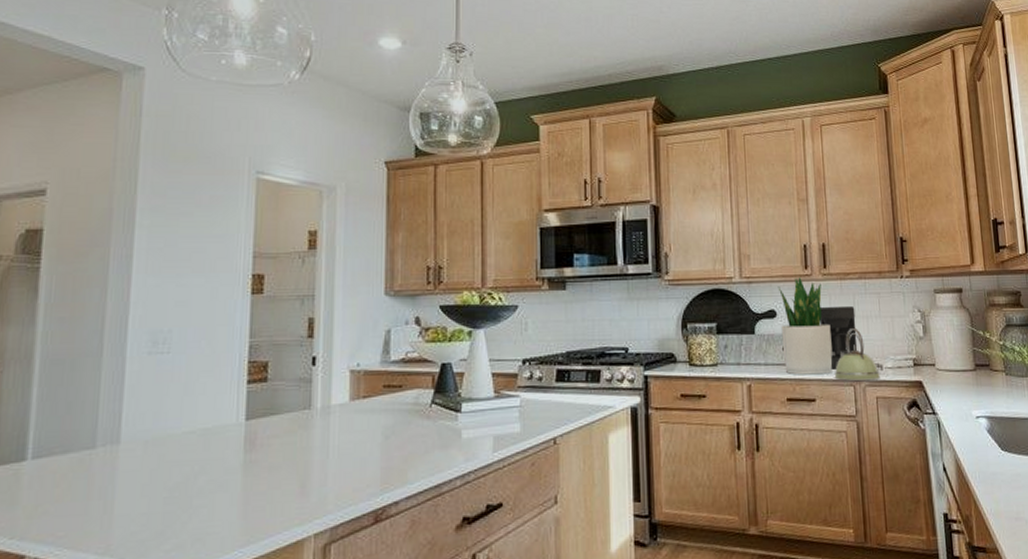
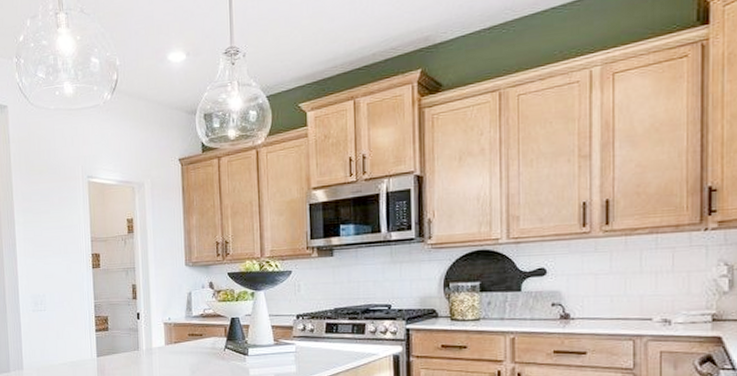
planter: present [777,277,833,375] -> none [549,235,610,330]
coffee maker: present [819,305,858,371] -> none [596,261,641,326]
kettle: present [834,327,881,382] -> none [610,283,669,336]

